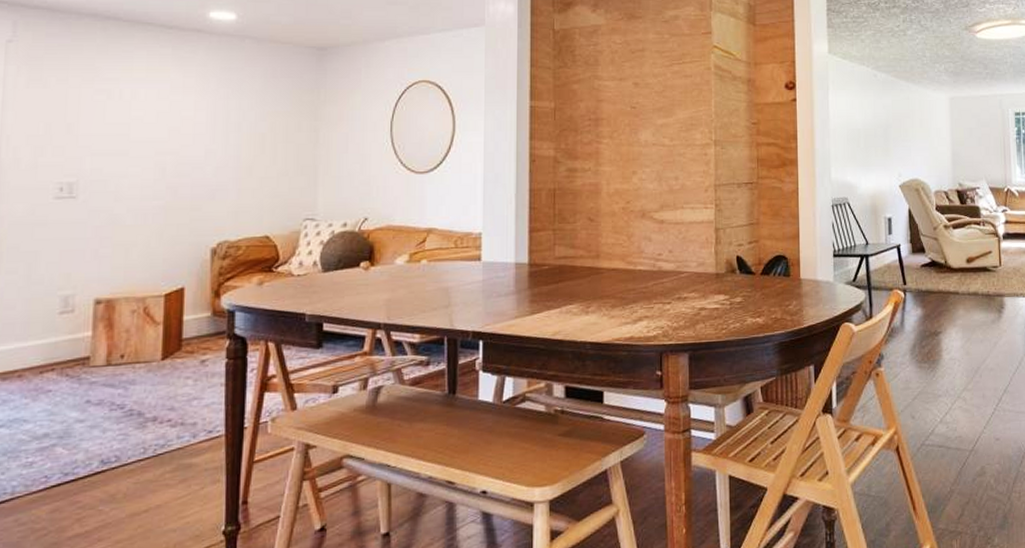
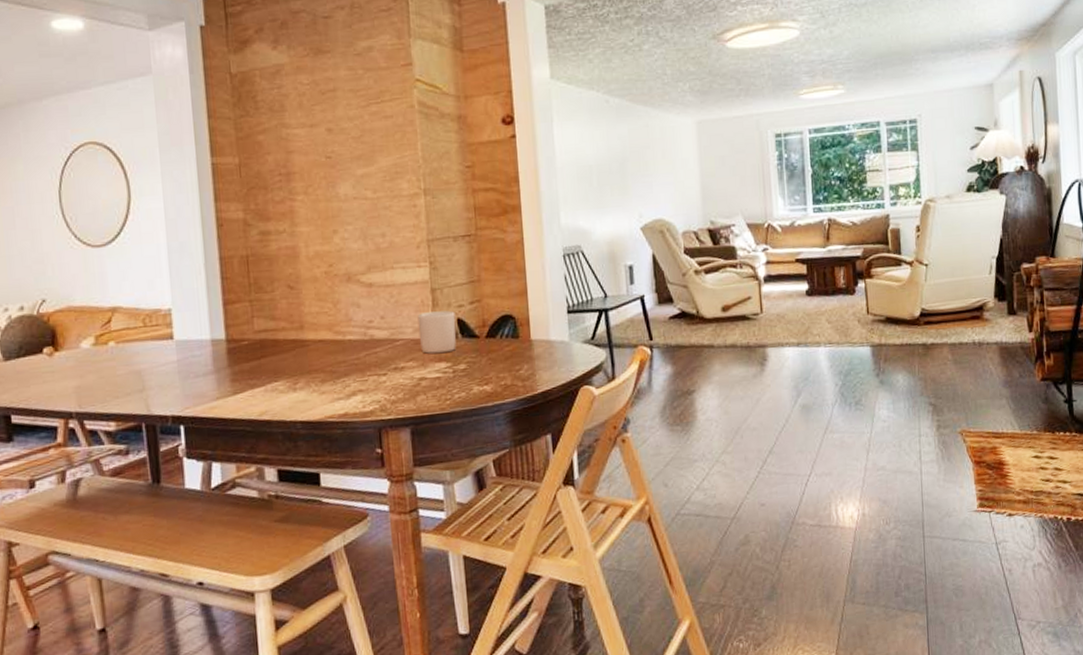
mug: none [701,248,735,287] -> present [417,310,457,354]

